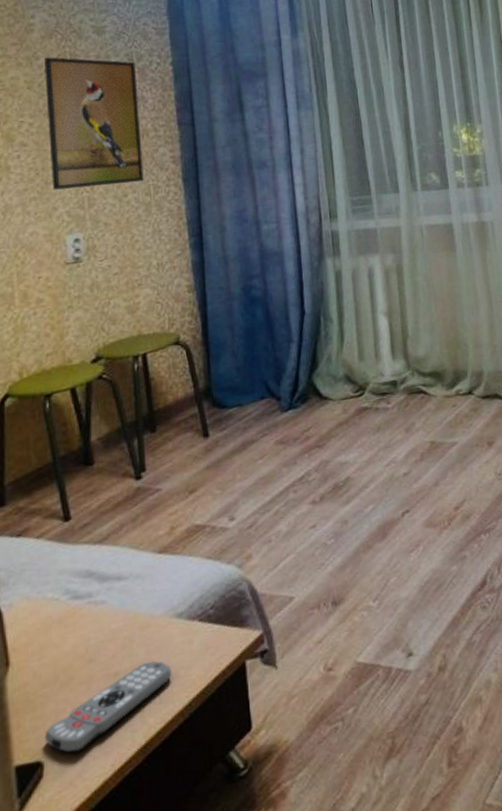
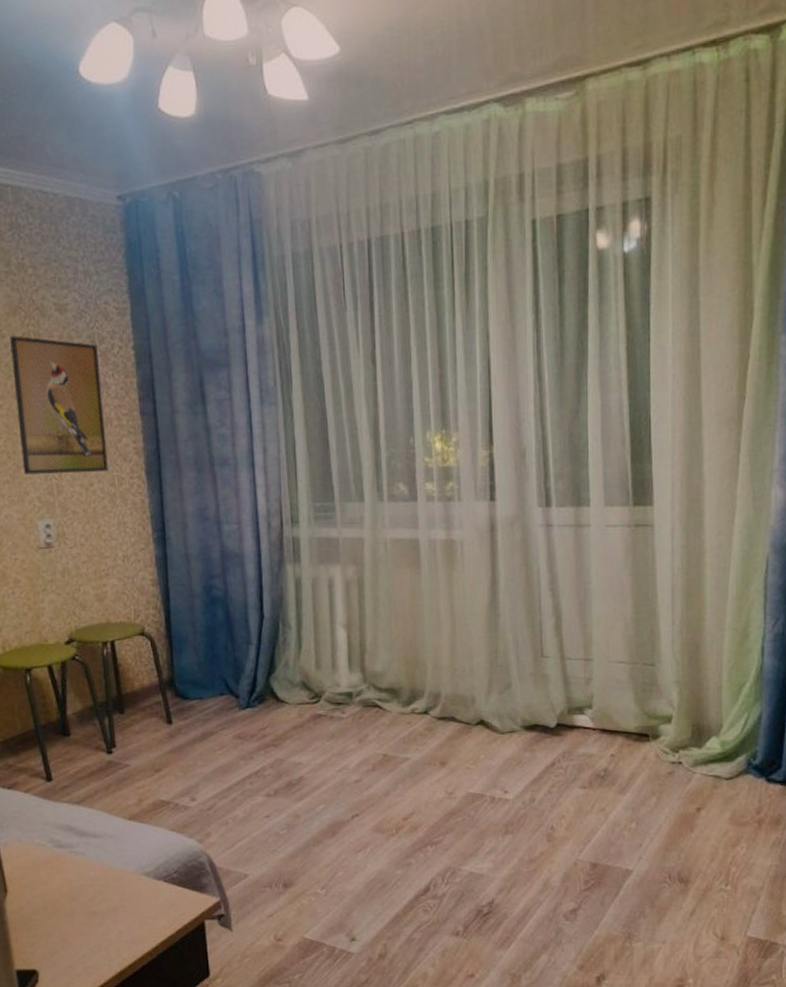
remote control: present [45,660,172,754] -> none [38,907,142,968]

